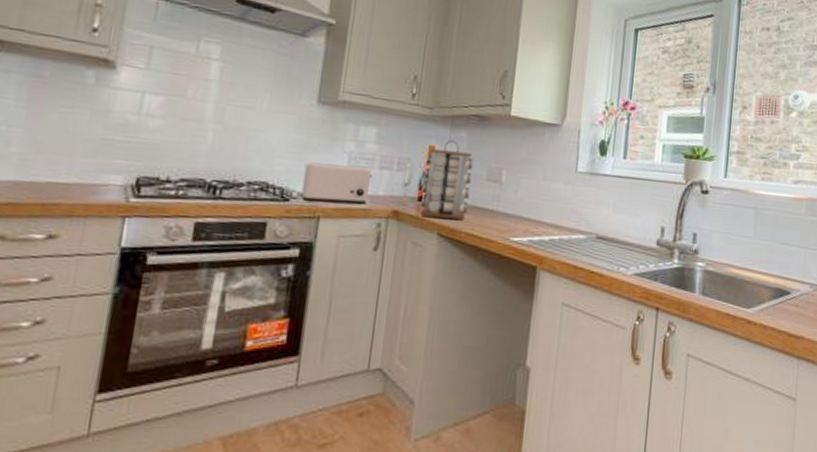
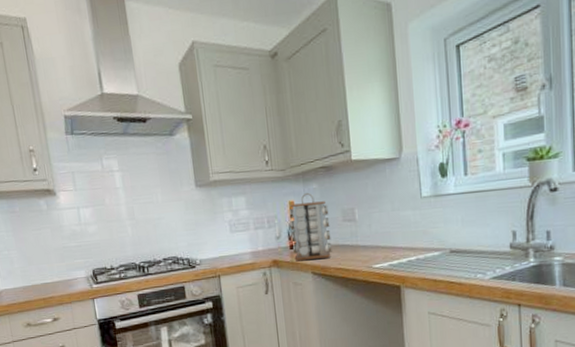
toaster: present [300,162,372,205] -> none [199,230,251,266]

